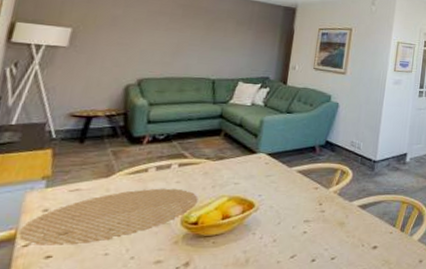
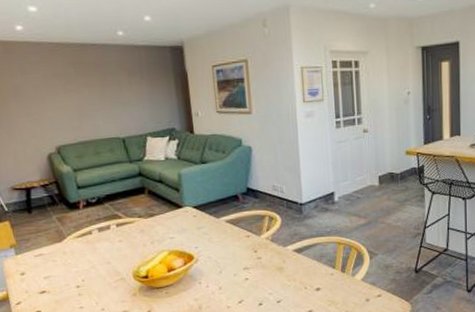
place mat: present [18,188,198,245] -> none [9,247,143,303]

